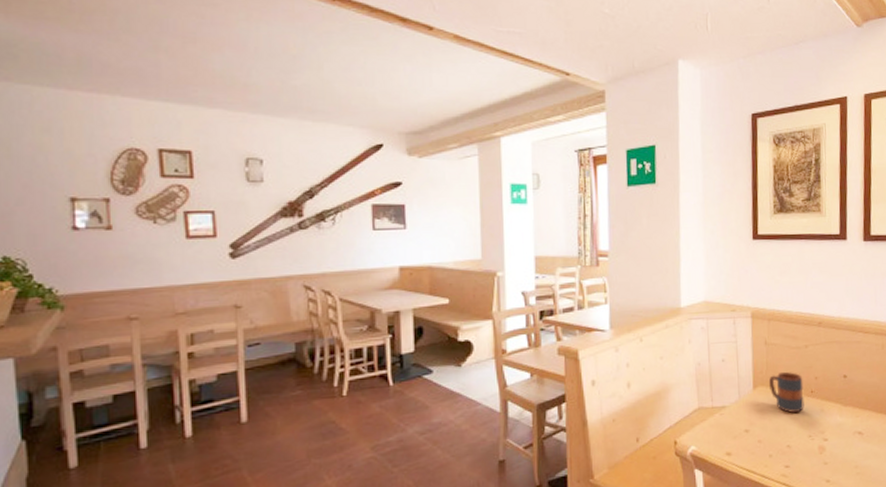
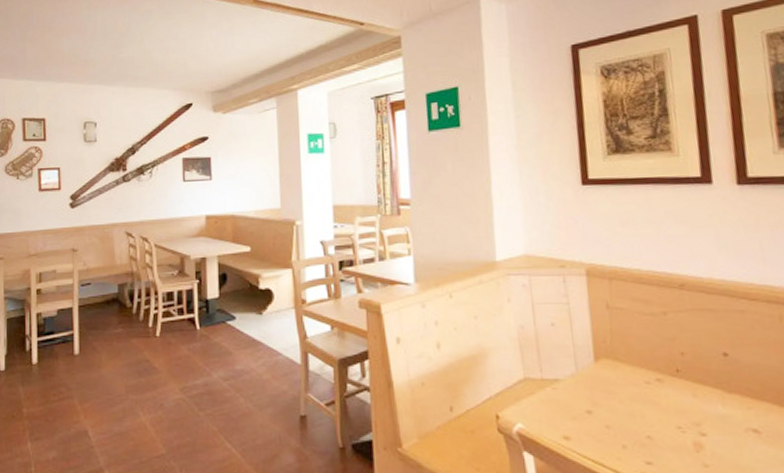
mug: present [768,371,804,413] -> none [614,342,668,395]

